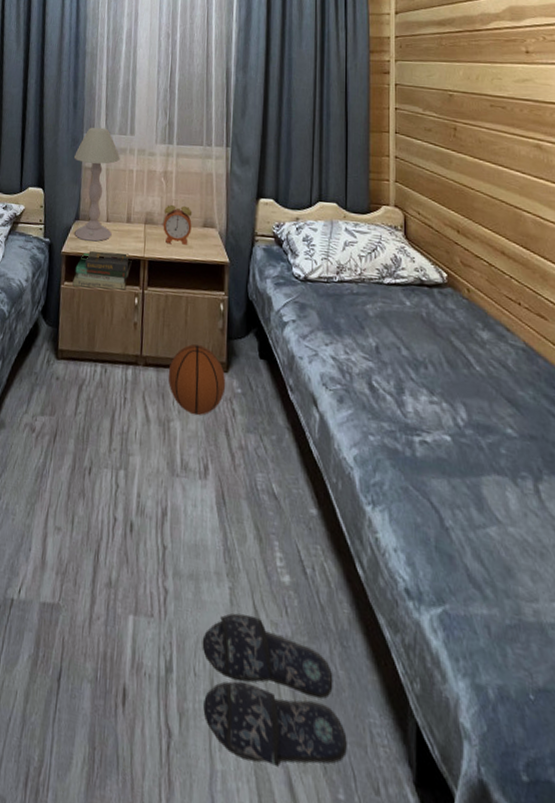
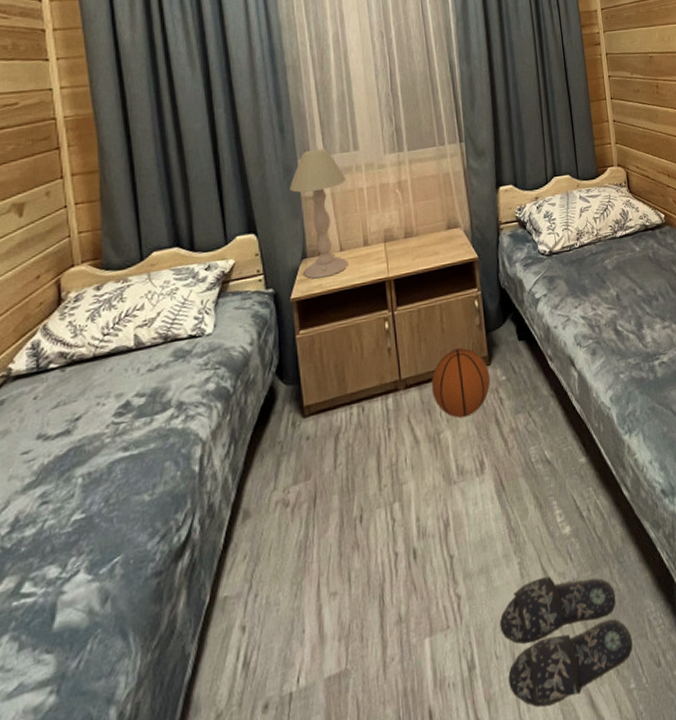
books: present [72,250,132,290] -> none [309,279,376,332]
alarm clock: present [163,199,193,245] -> none [403,207,436,256]

